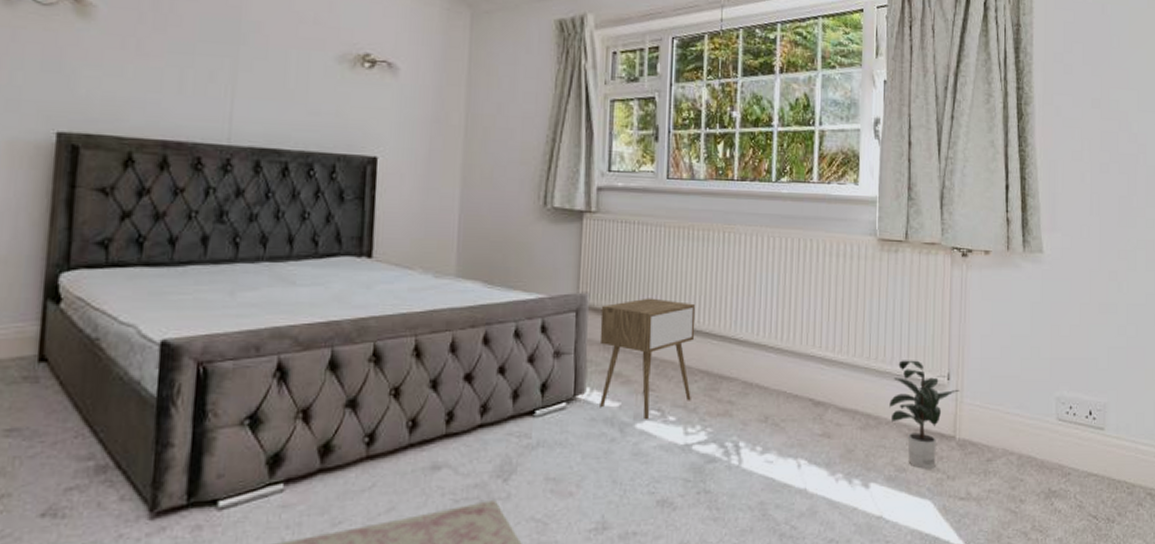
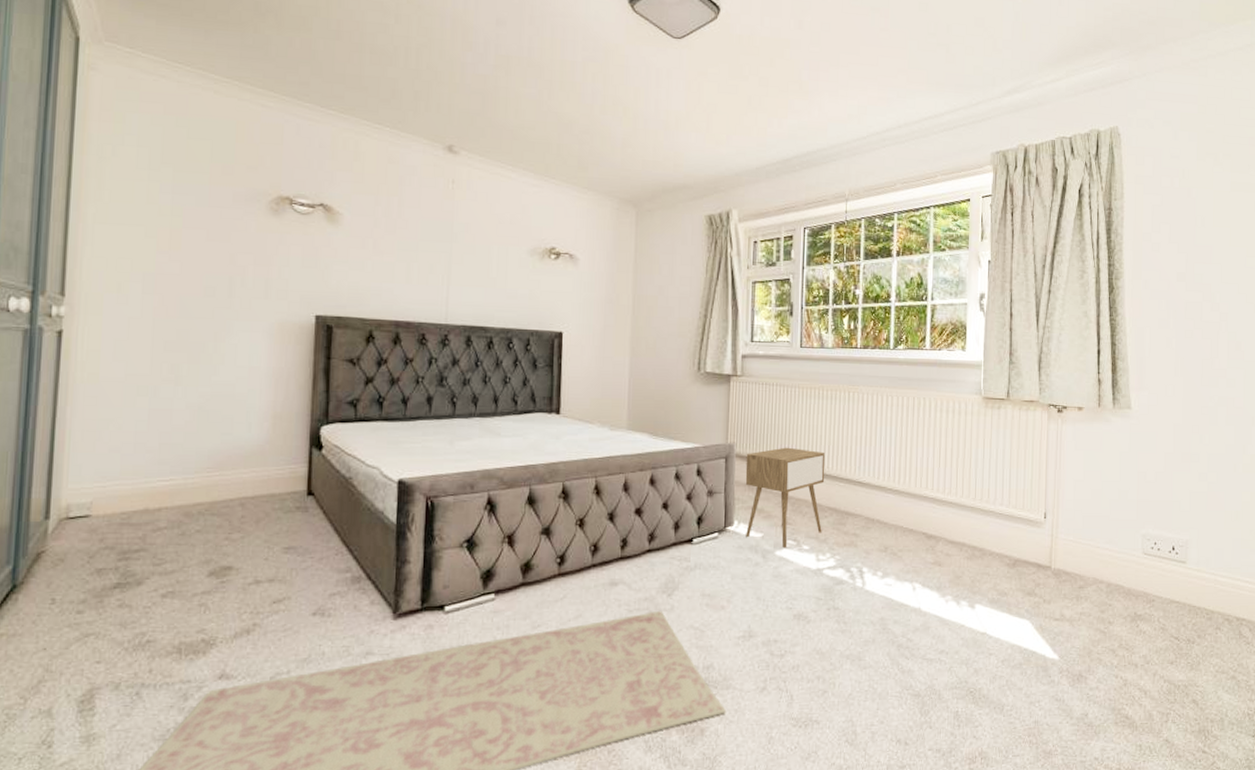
potted plant: present [889,360,961,469] -> none [993,501,1056,594]

